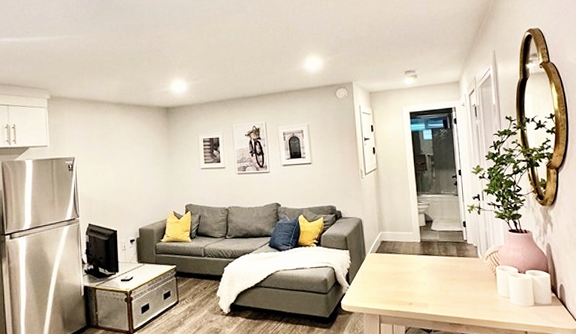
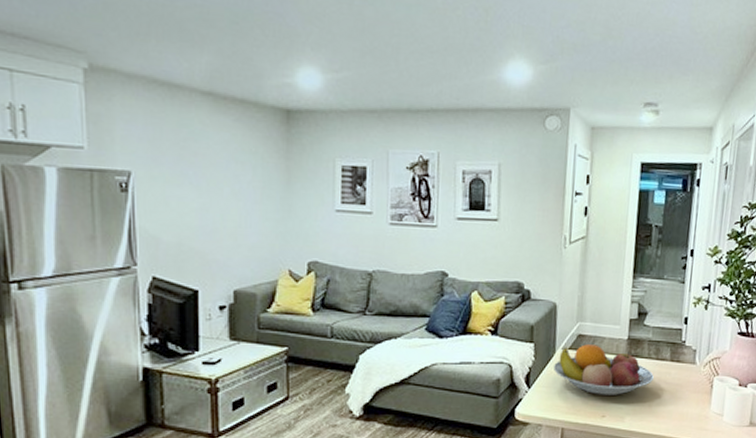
fruit bowl: none [366,248,446,287] -> present [554,344,654,395]

